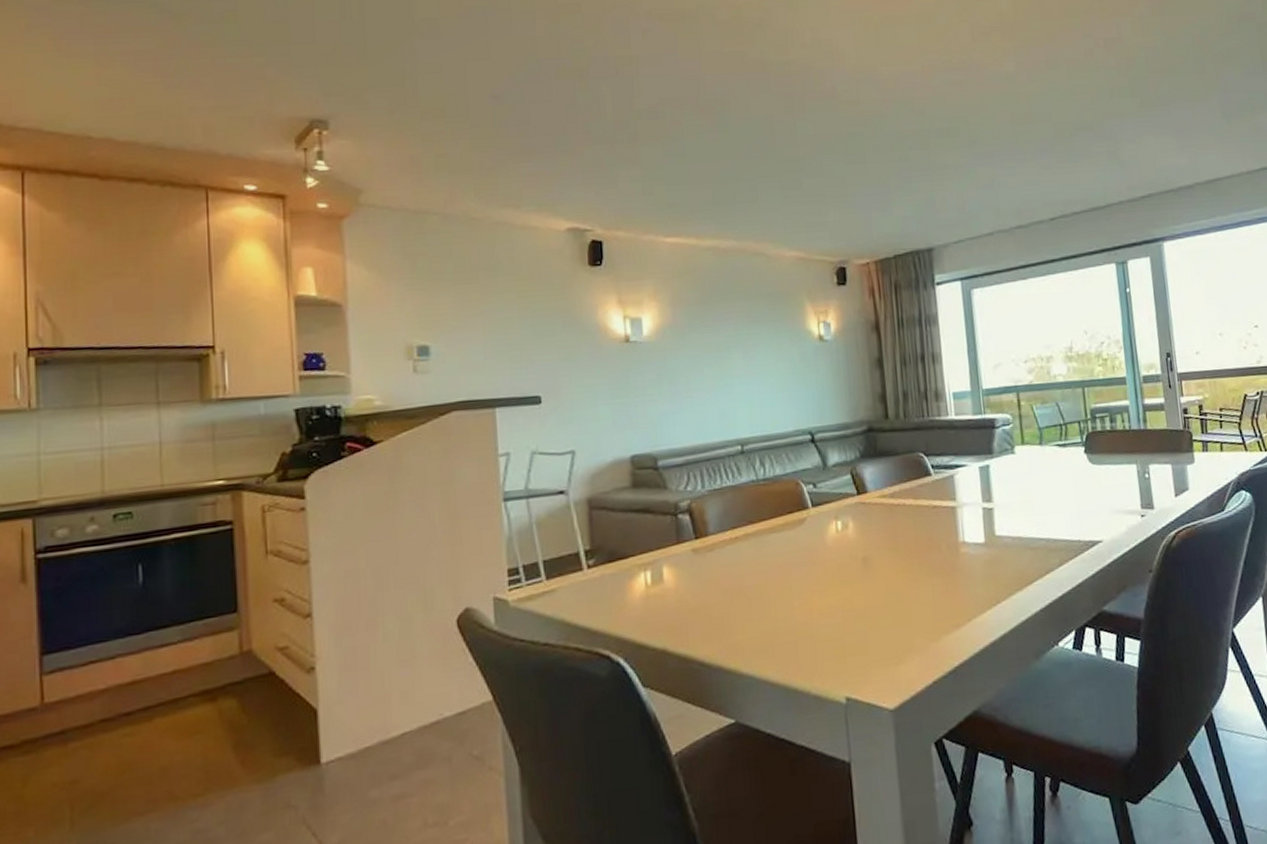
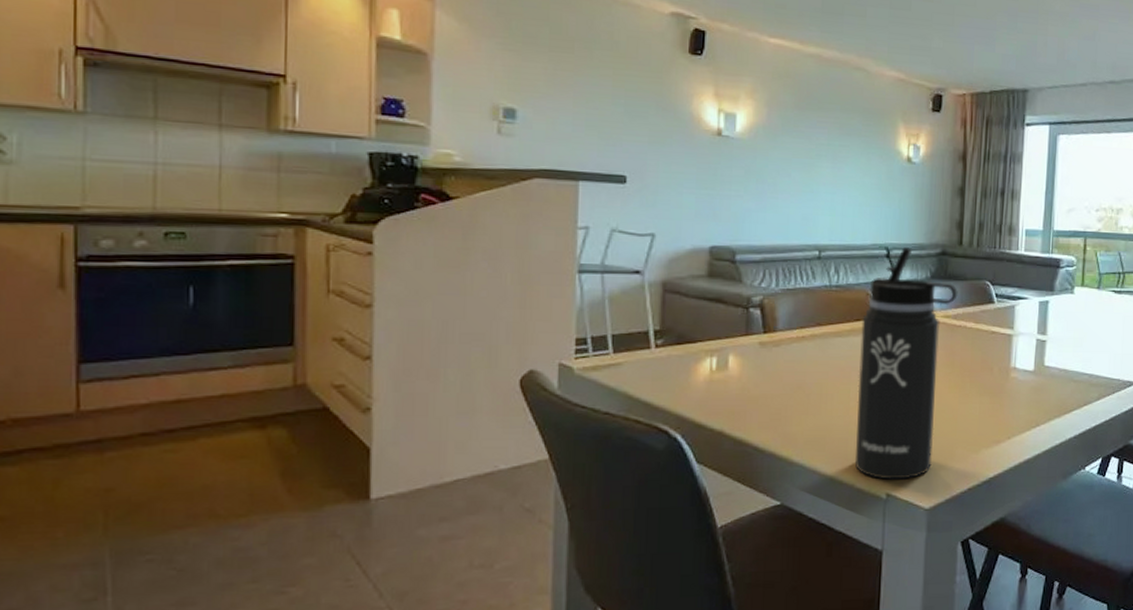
thermos bottle: none [794,428,892,682] -> present [854,247,958,480]

